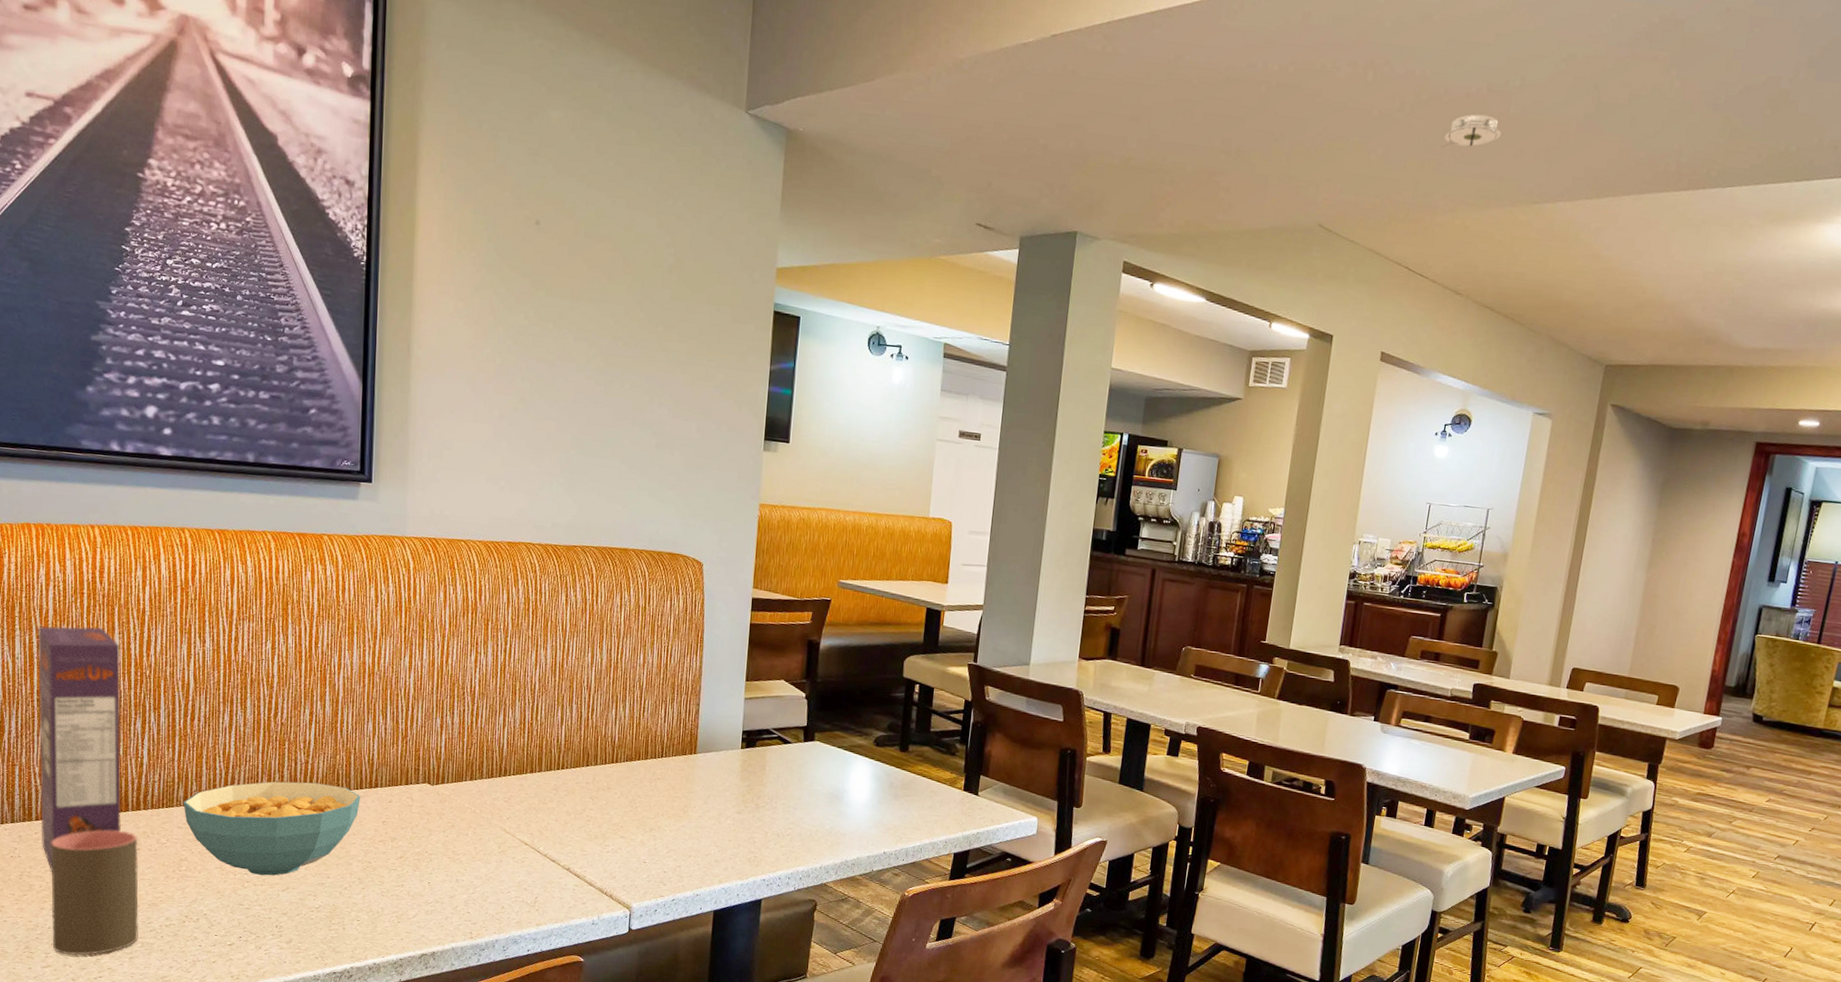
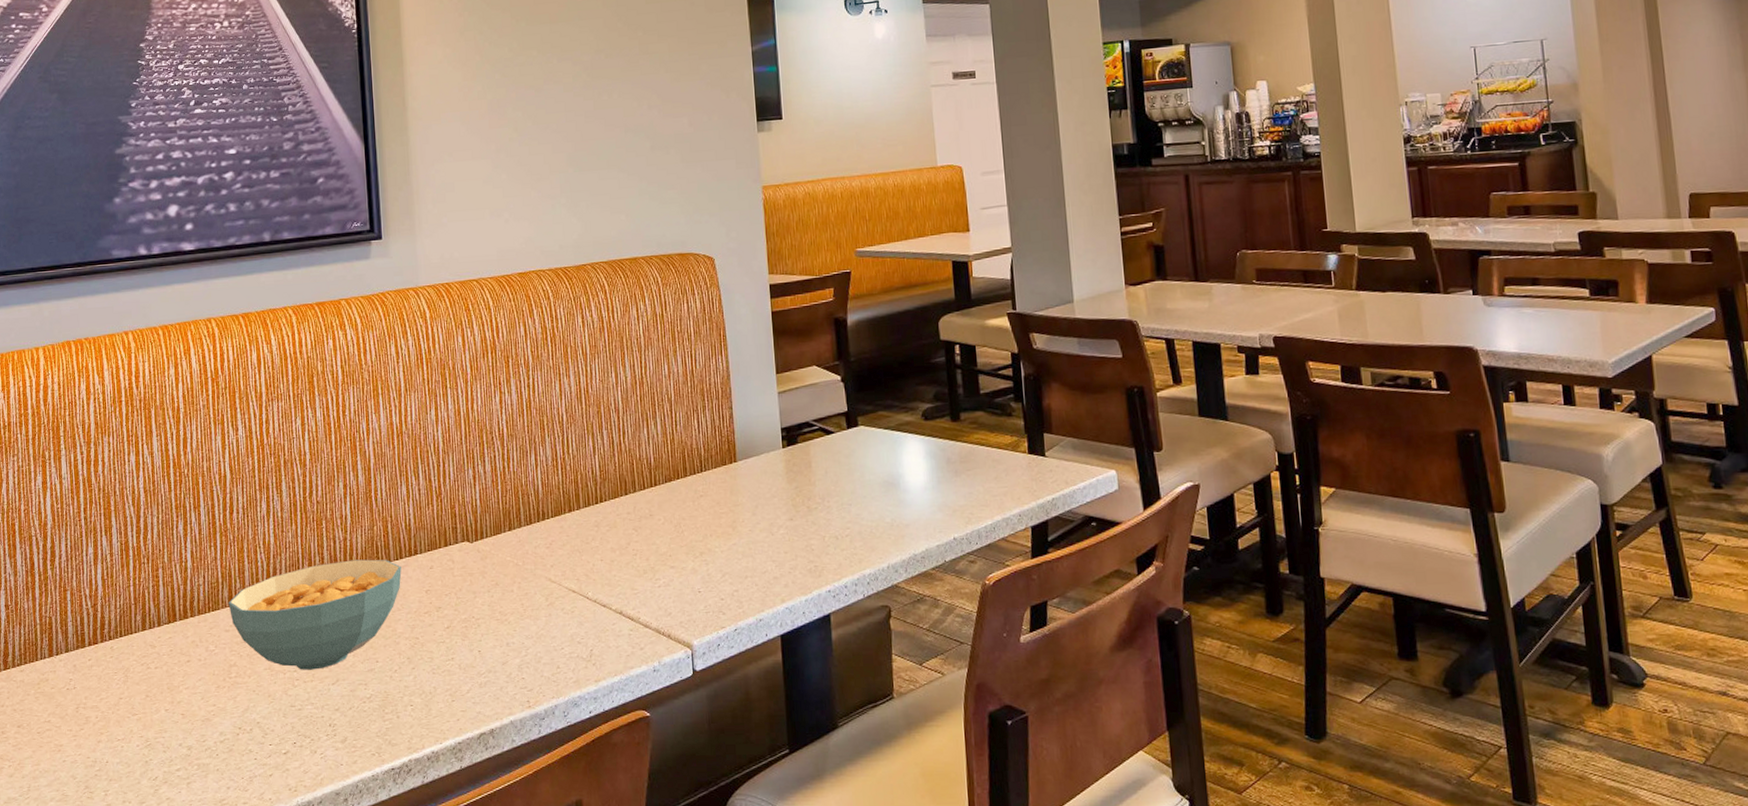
cereal box: present [38,626,121,872] -> none [82,432,170,700]
cup: present [51,830,139,956] -> none [104,644,194,790]

